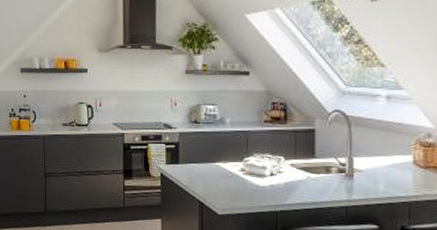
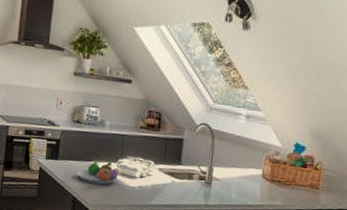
fruit bowl: none [200,162,246,187] -> present [76,161,118,185]

